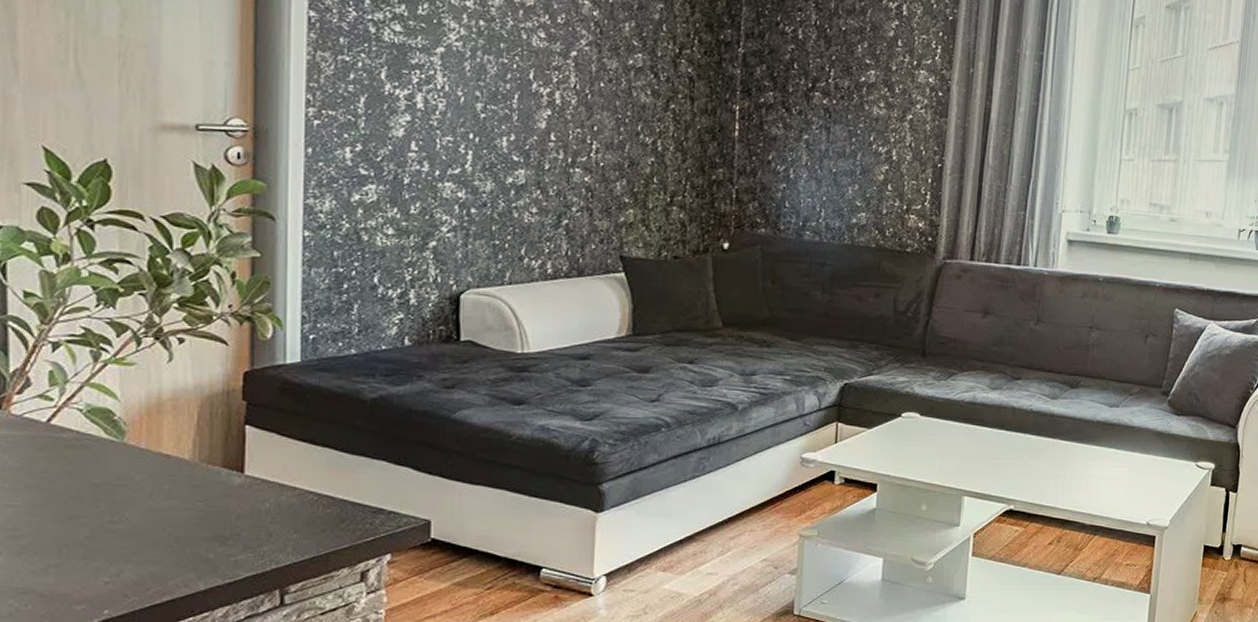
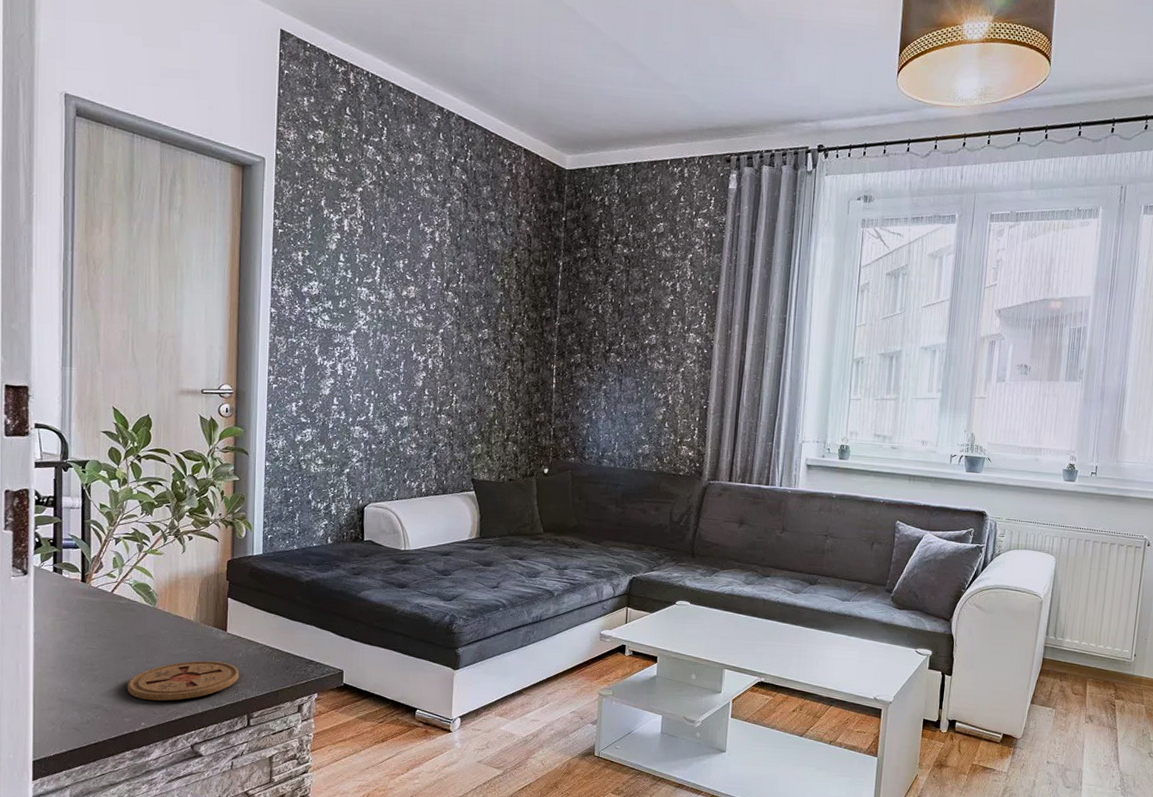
coaster: none [77,516,265,578] -> present [127,660,239,701]

